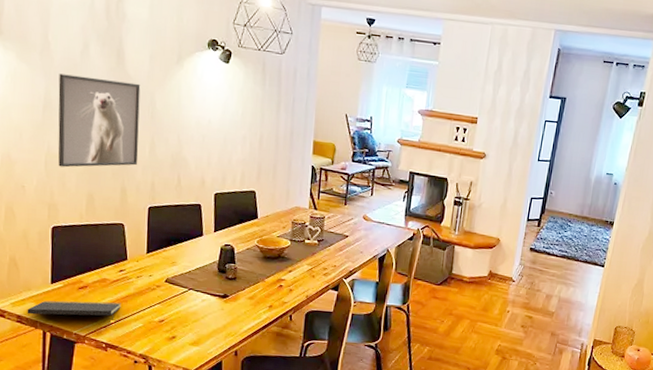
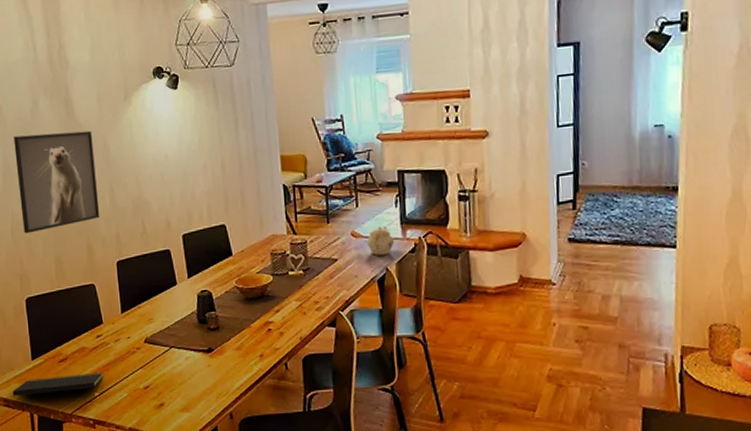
teapot: none [375,214,397,239] -> present [367,226,394,255]

